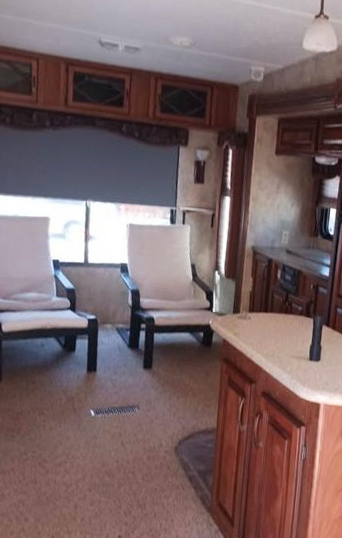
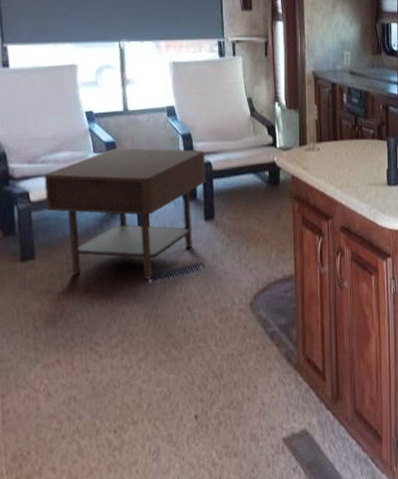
side table: none [14,295,149,413] -> present [44,148,206,280]

